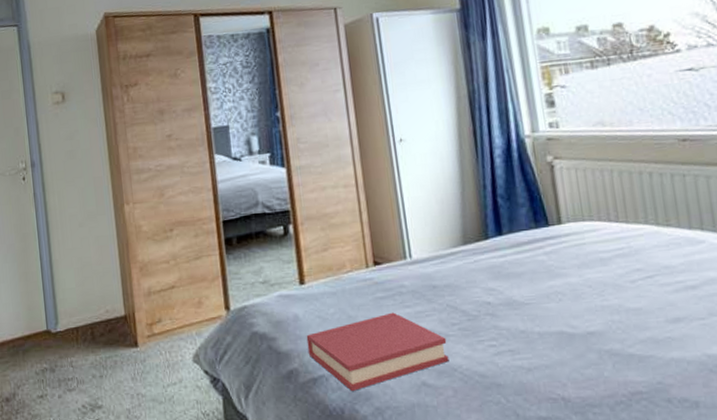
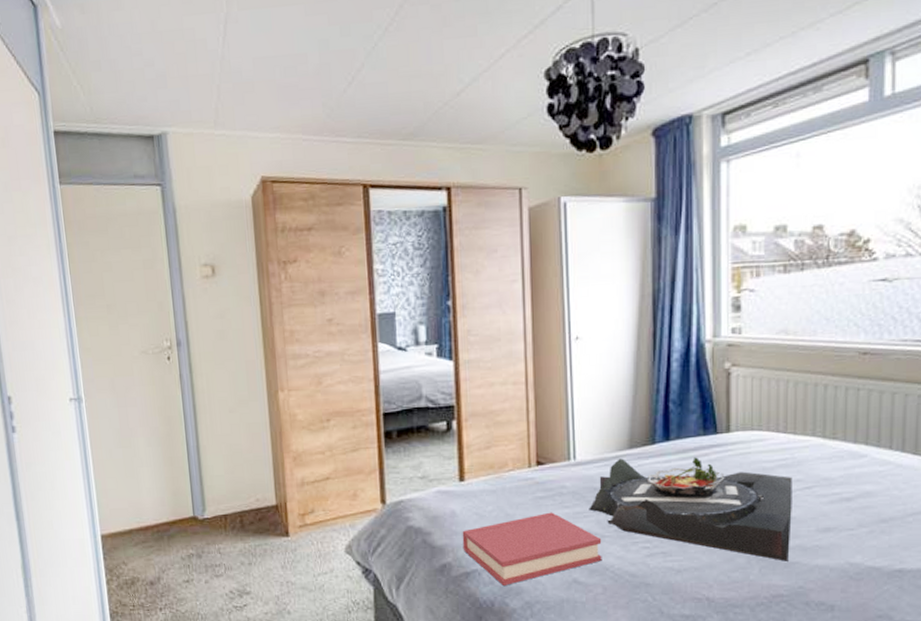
serving tray: none [430,250,642,355] -> present [589,457,793,561]

